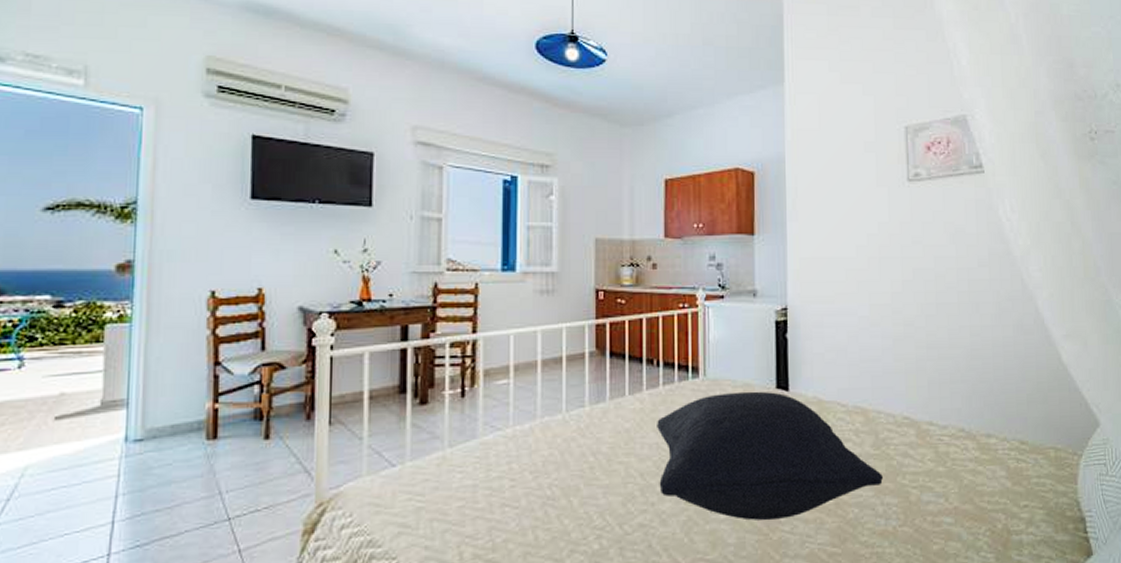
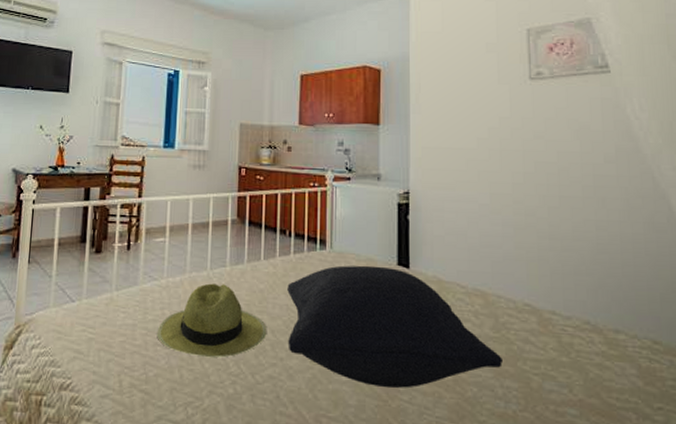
straw hat: none [504,427,635,513] -> present [157,283,267,358]

